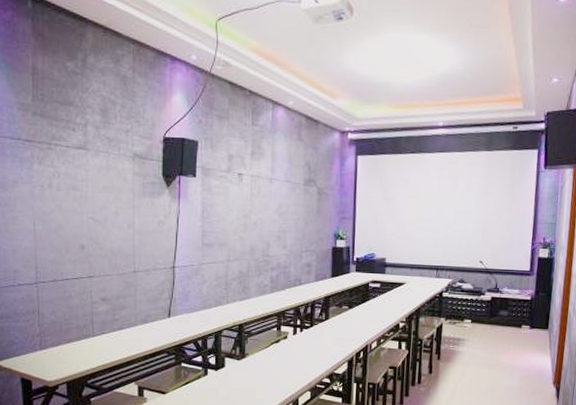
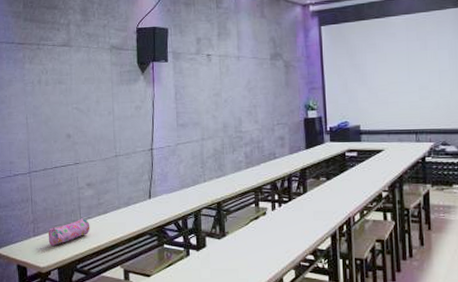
pencil case: none [56,333,104,360] -> present [48,218,90,246]

